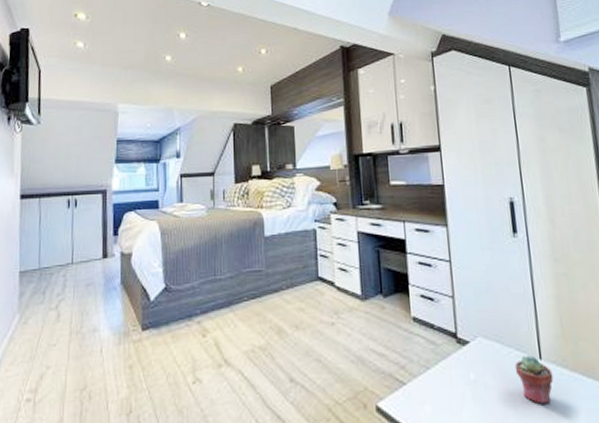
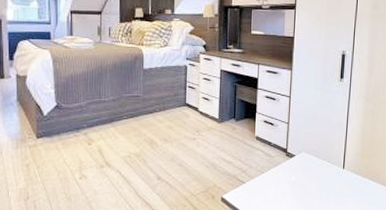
potted succulent: present [514,355,554,405] -> none [324,166,350,199]

